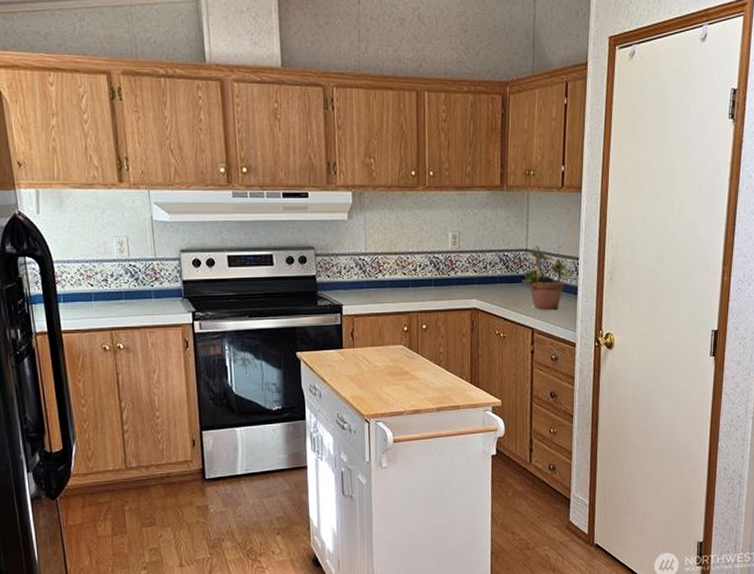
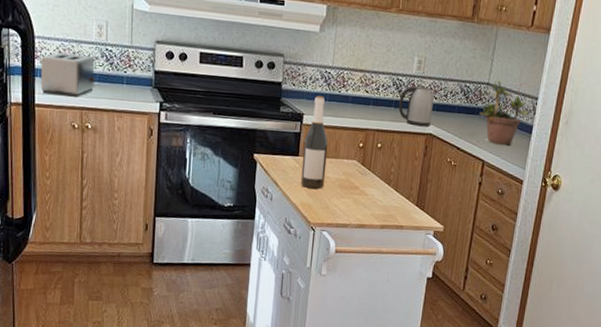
toaster: none [62,274,122,320] -> present [40,52,96,98]
wine bottle: none [346,284,373,380] -> present [300,95,328,189]
kettle: none [438,261,475,302] -> present [398,86,436,127]

